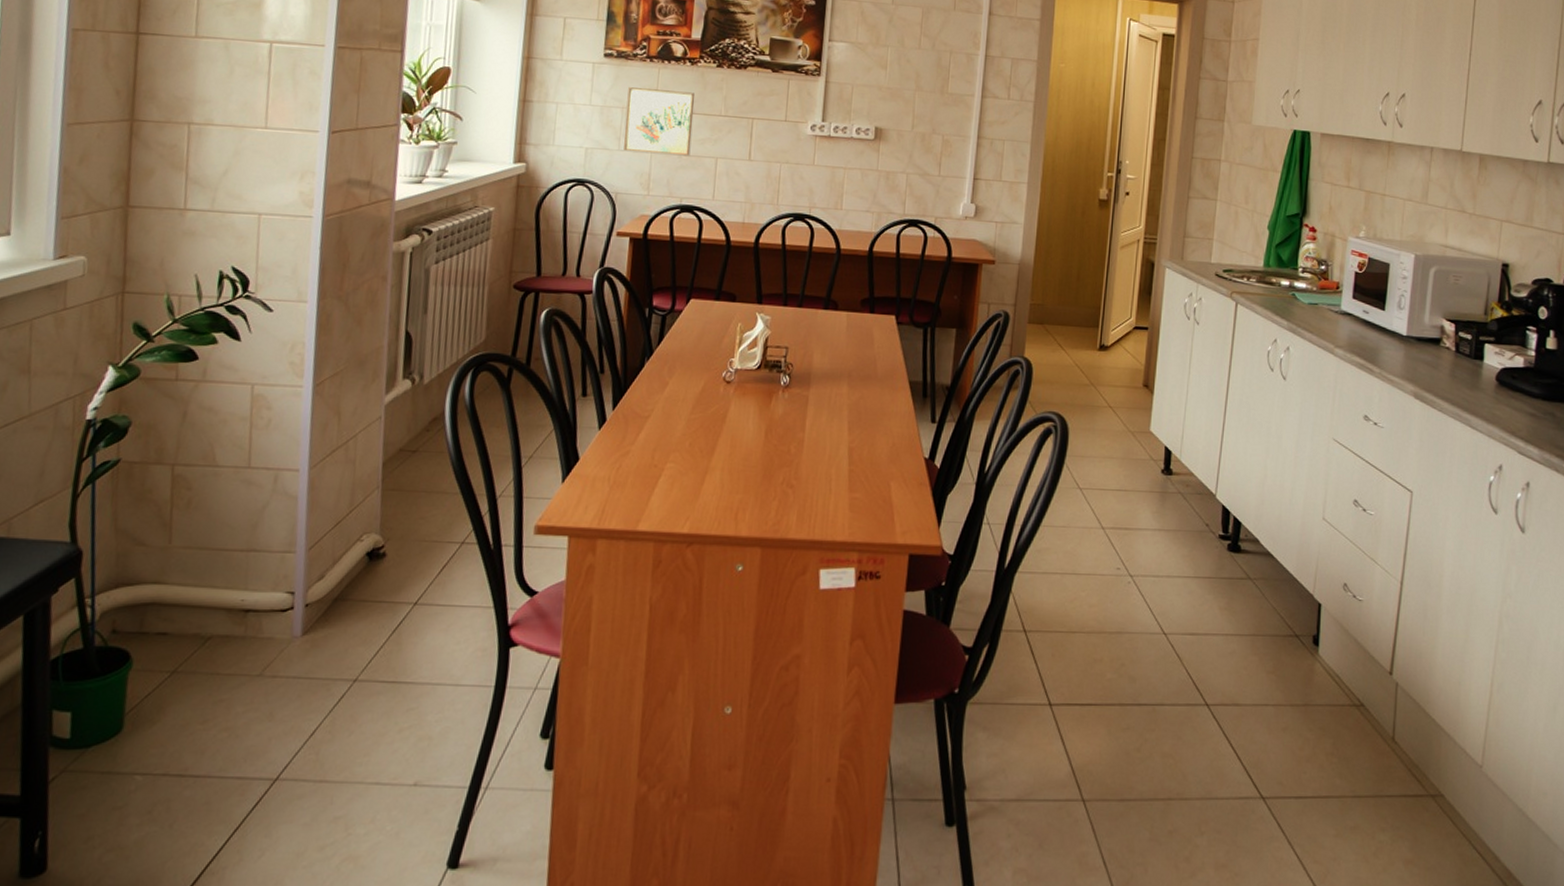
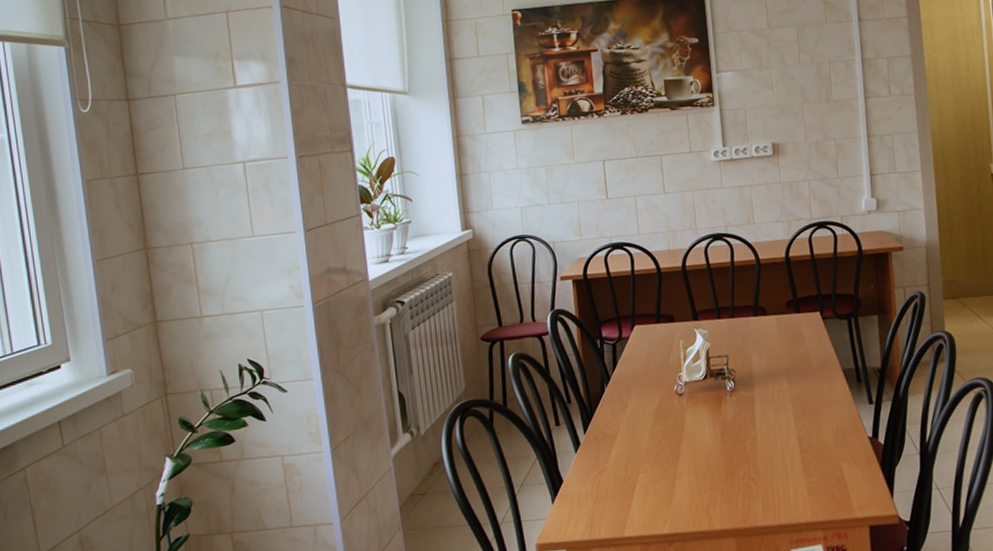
wall art: present [623,87,694,156] -> none [548,141,612,204]

